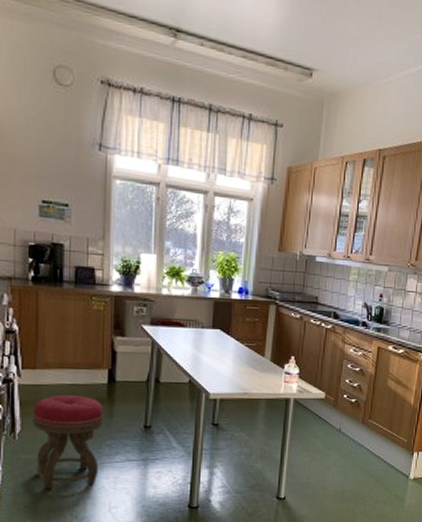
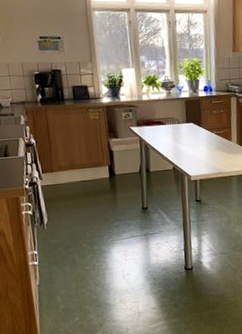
stool: present [32,395,104,490] -> none [54,189,111,266]

